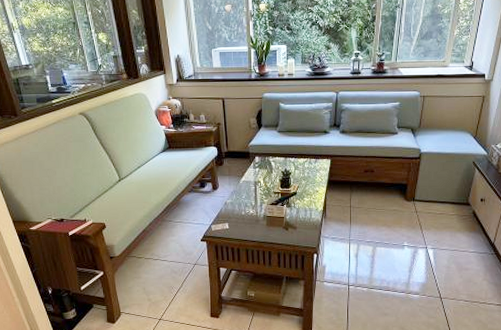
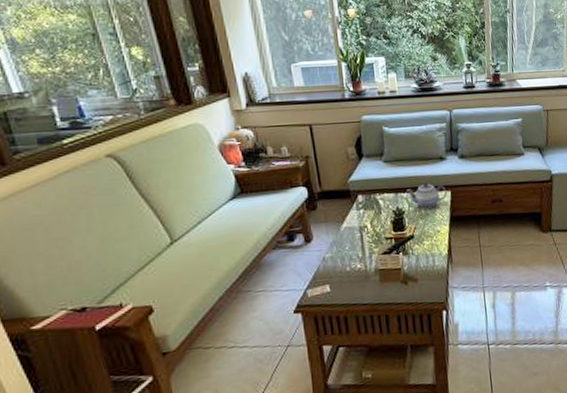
teapot: none [294,150,327,172] -> present [406,182,447,209]

